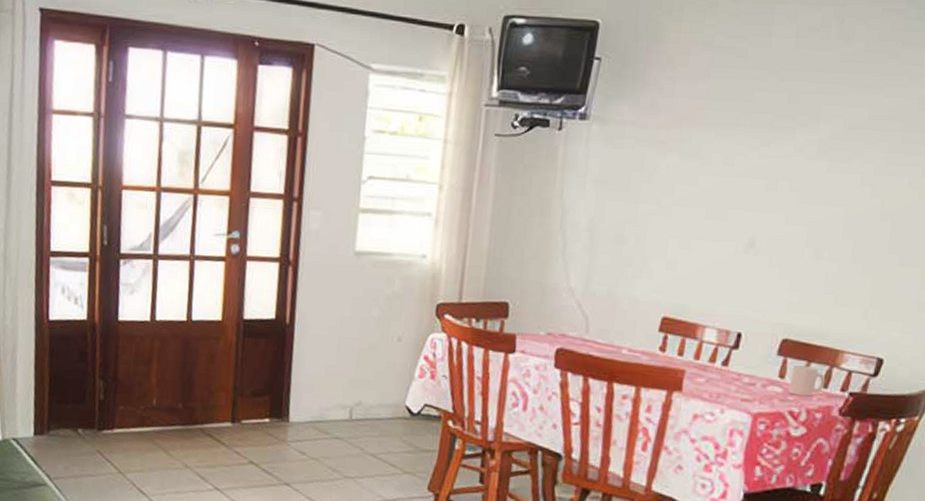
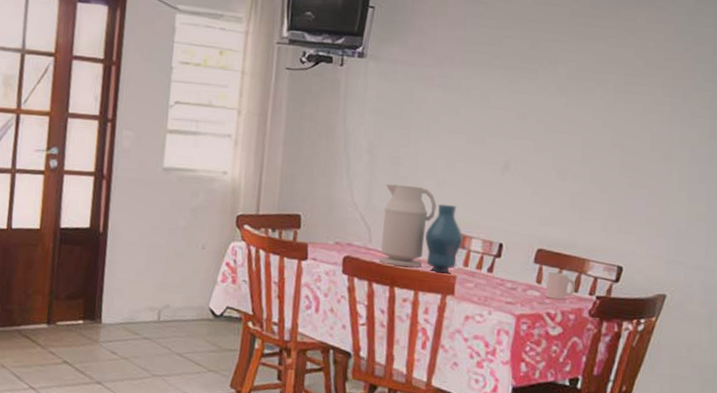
water jug: none [597,266,666,361] -> present [379,184,437,268]
vase: none [650,288,696,367] -> present [424,204,464,274]

